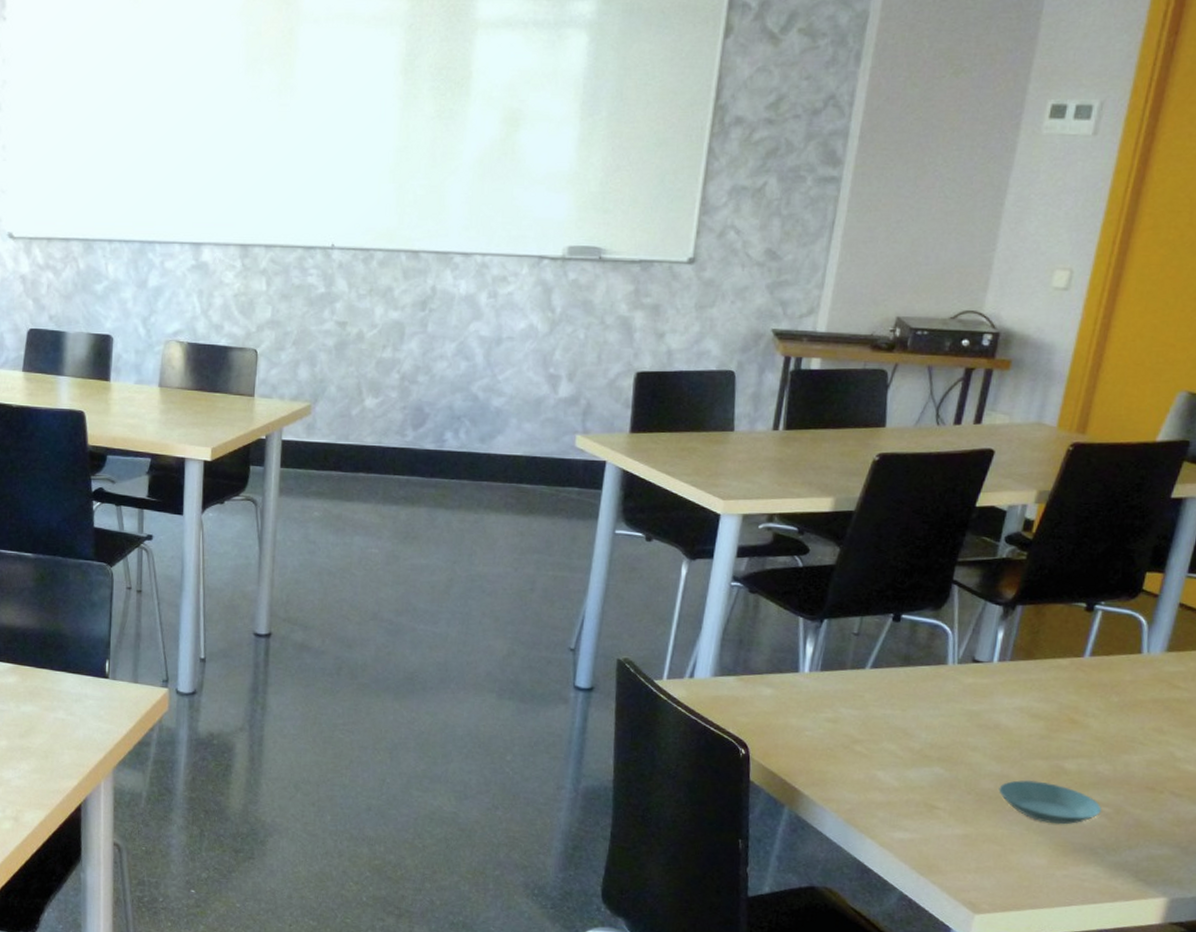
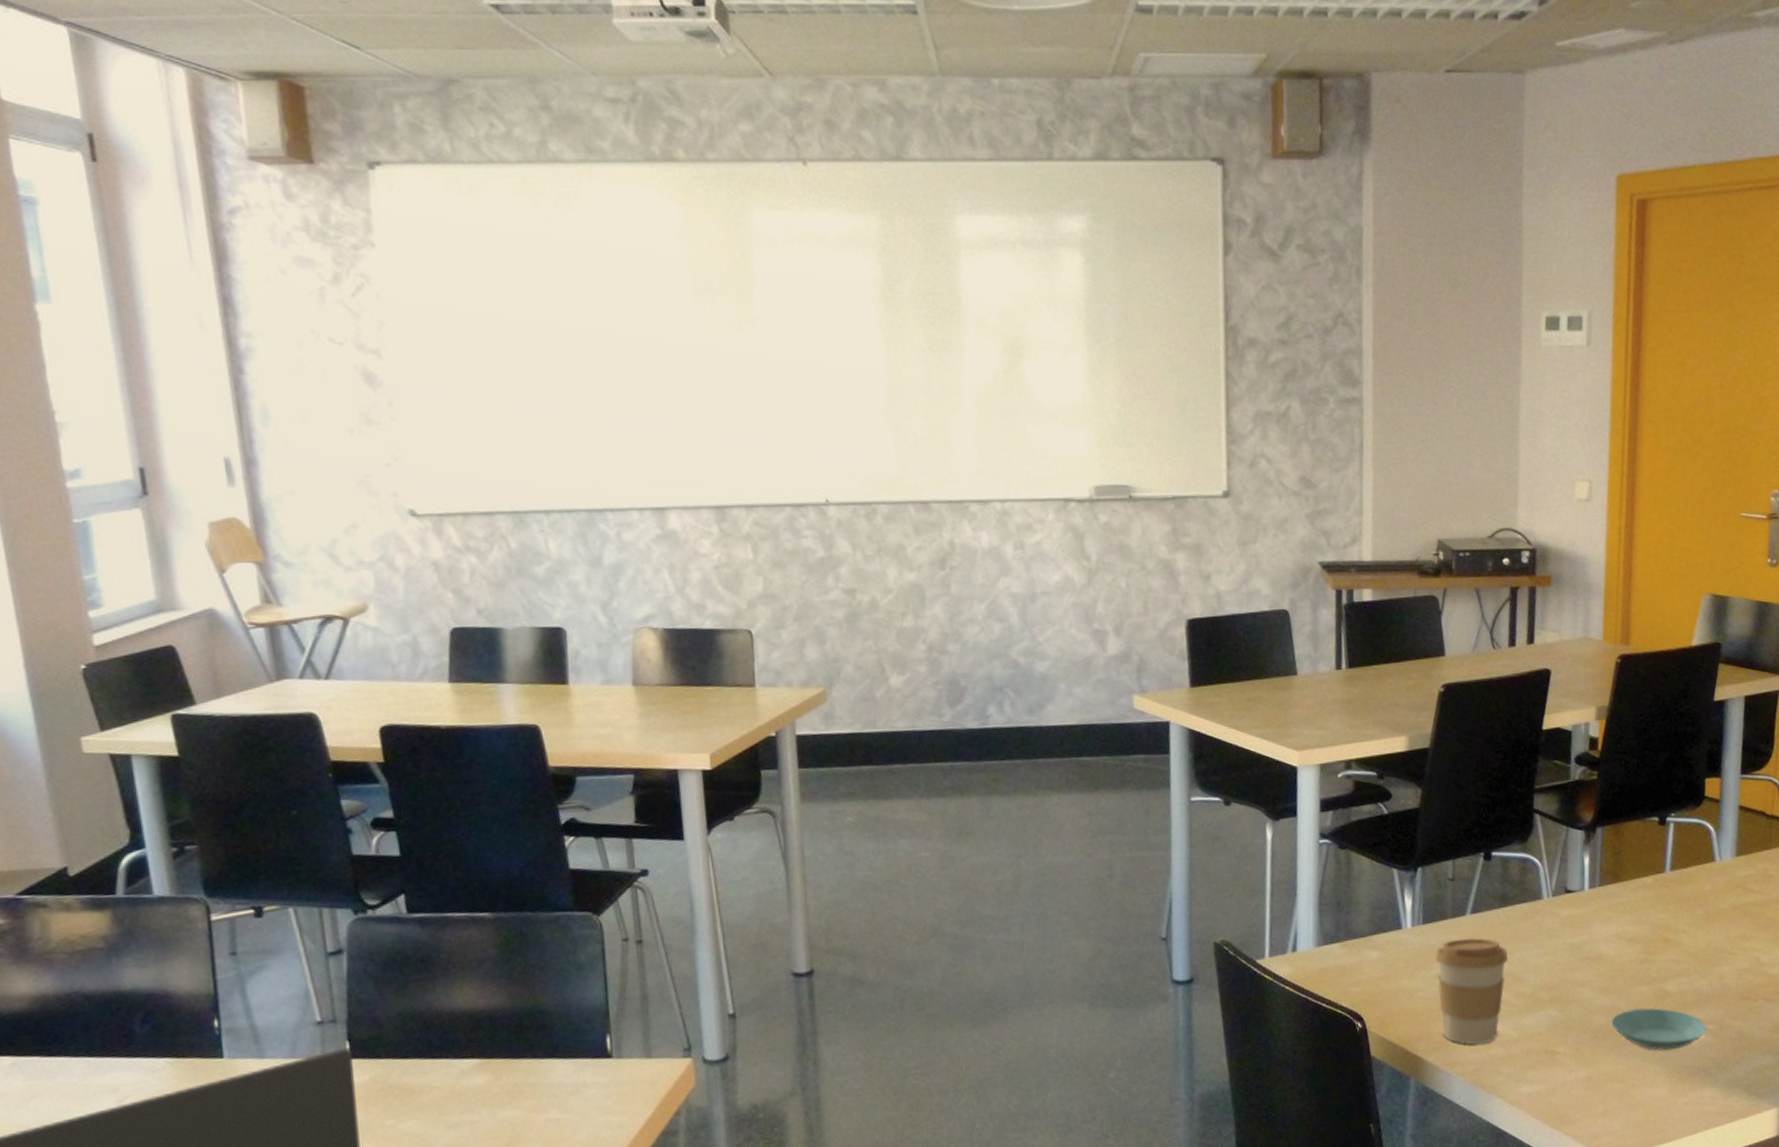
coffee cup: none [823,689,903,788] -> present [1435,937,1508,1046]

